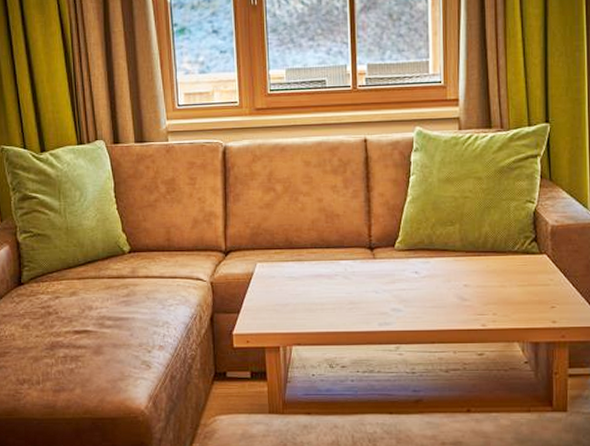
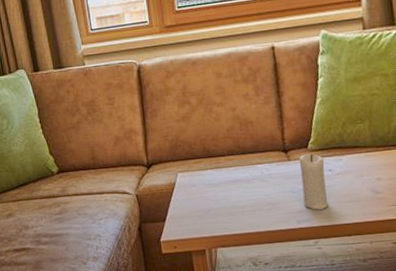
candle: none [385,253,412,313] -> present [299,153,328,210]

